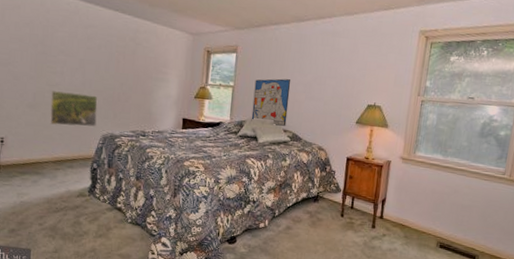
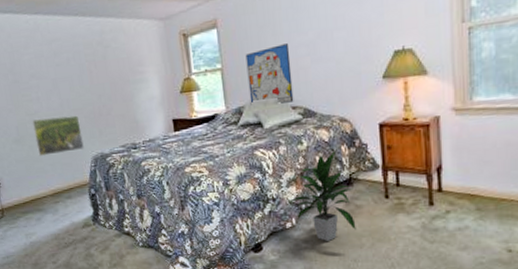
indoor plant: none [265,172,318,245] -> present [288,151,356,242]

